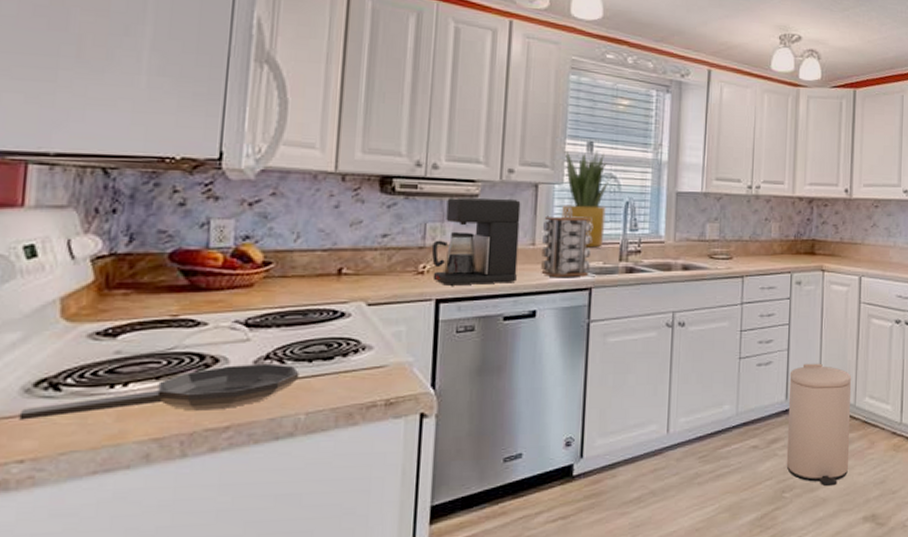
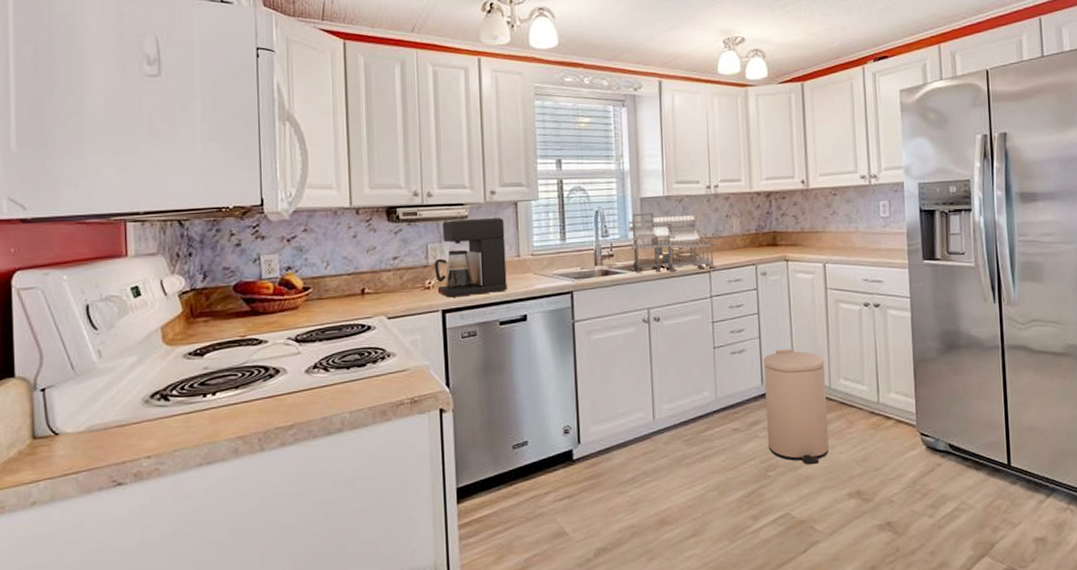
frying pan: present [19,363,300,420] -> none [143,372,341,425]
spice rack: present [540,208,592,278] -> none [525,221,569,285]
planter: present [562,150,610,248] -> none [536,166,580,255]
dish rack: none [660,208,754,275] -> present [628,213,718,273]

